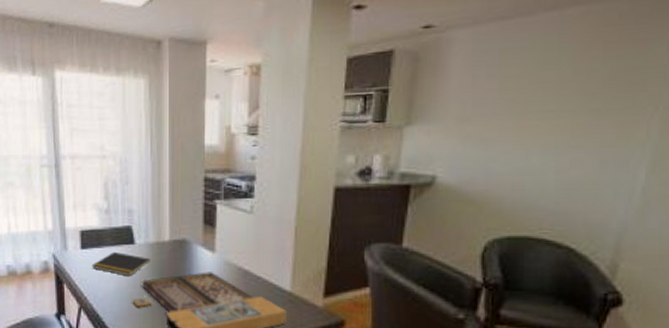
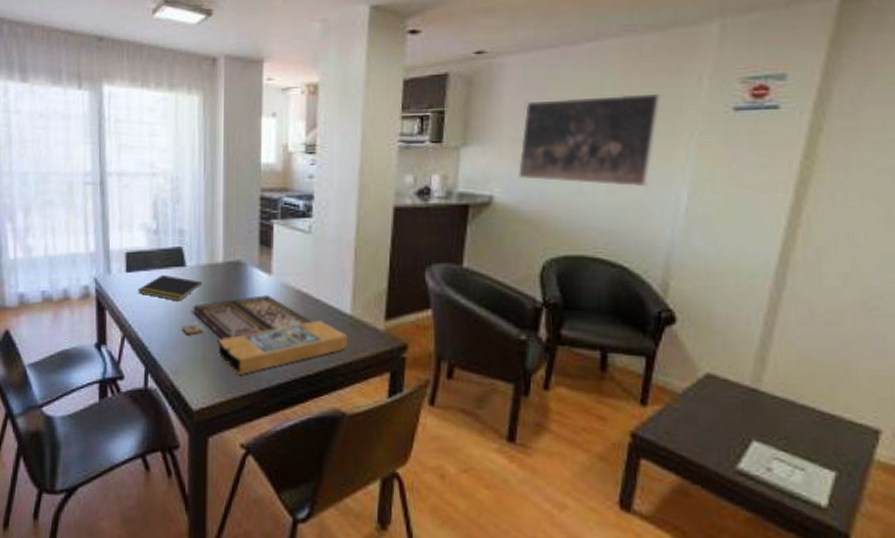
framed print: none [463,65,625,166] -> present [518,93,662,187]

